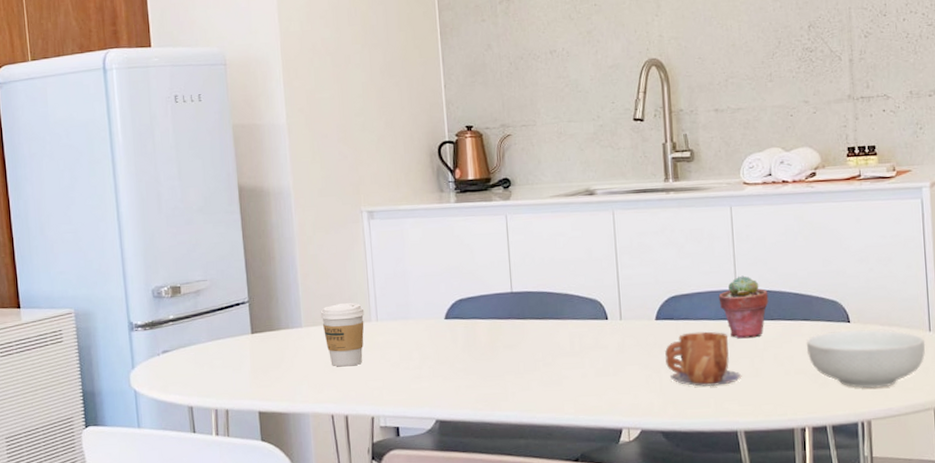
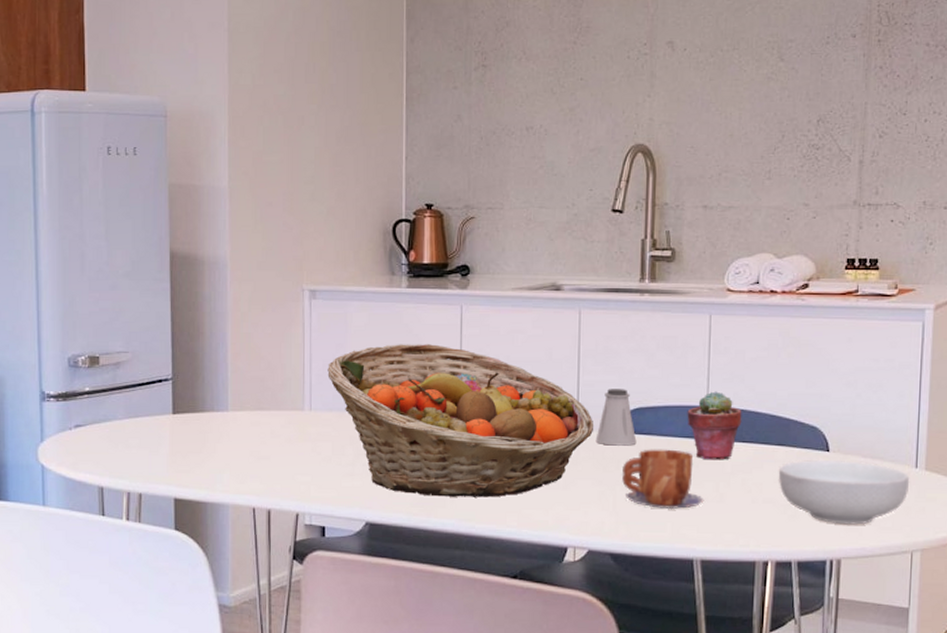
coffee cup: present [320,302,365,367] -> none [249,388,298,457]
fruit basket: none [389,252,636,392] -> present [327,344,594,498]
saltshaker: none [638,279,676,333] -> present [595,389,637,446]

